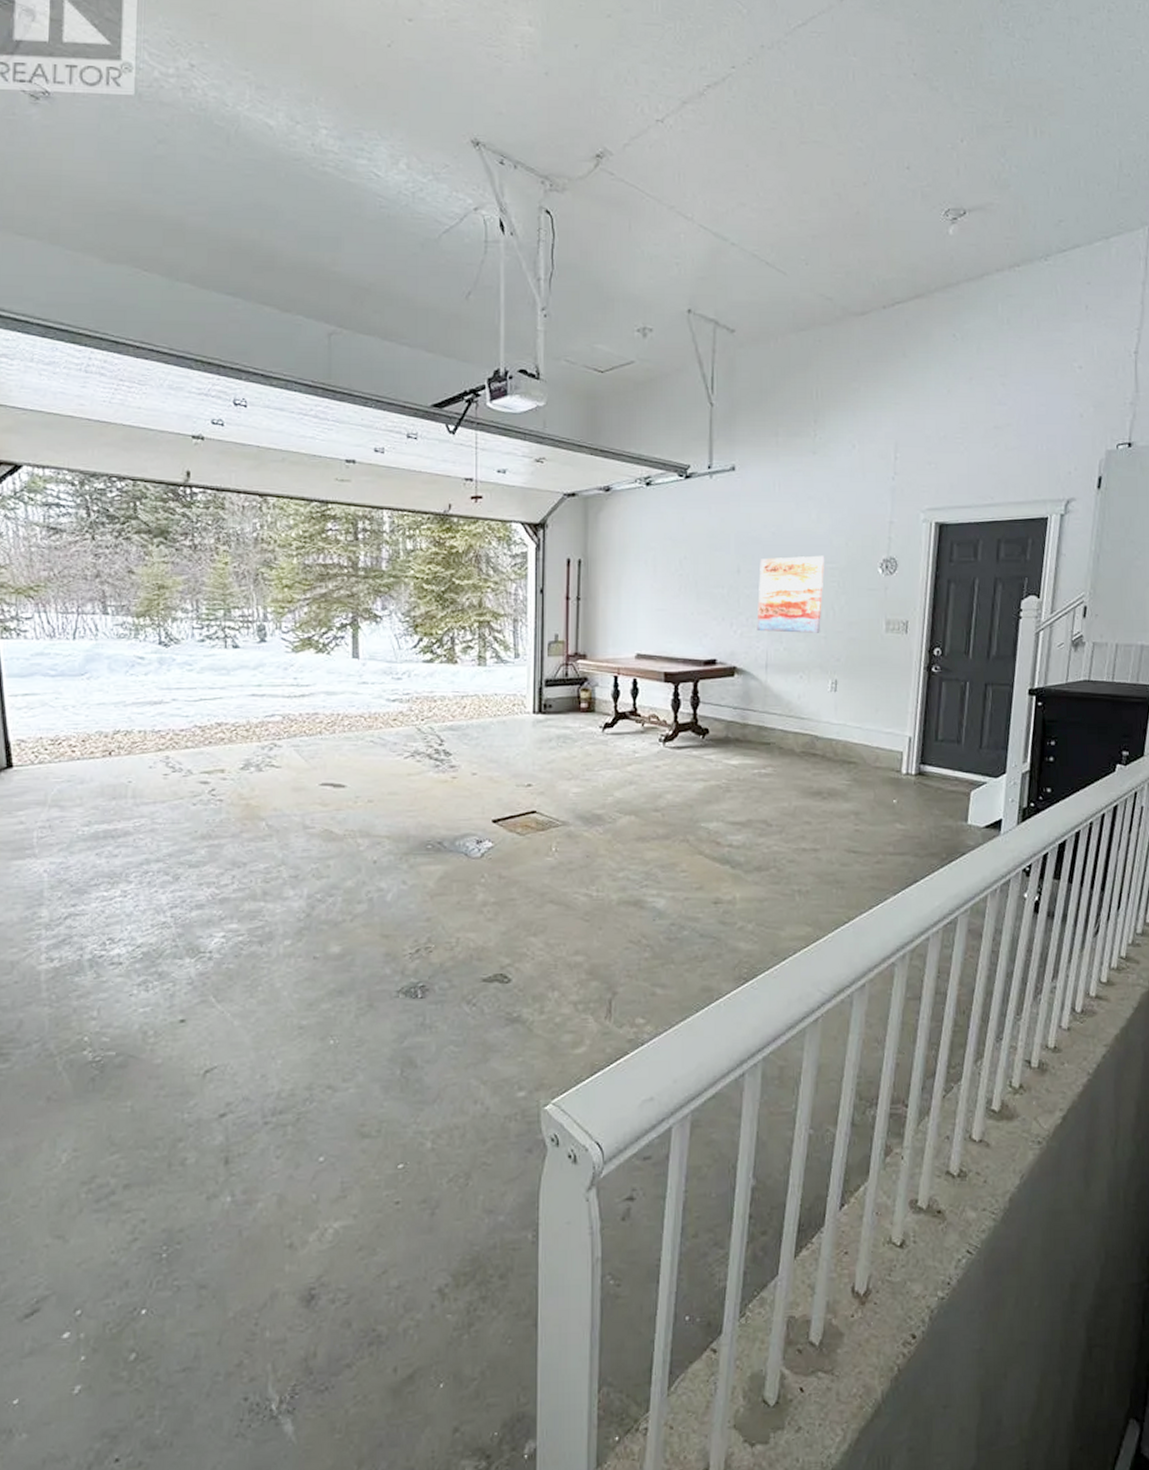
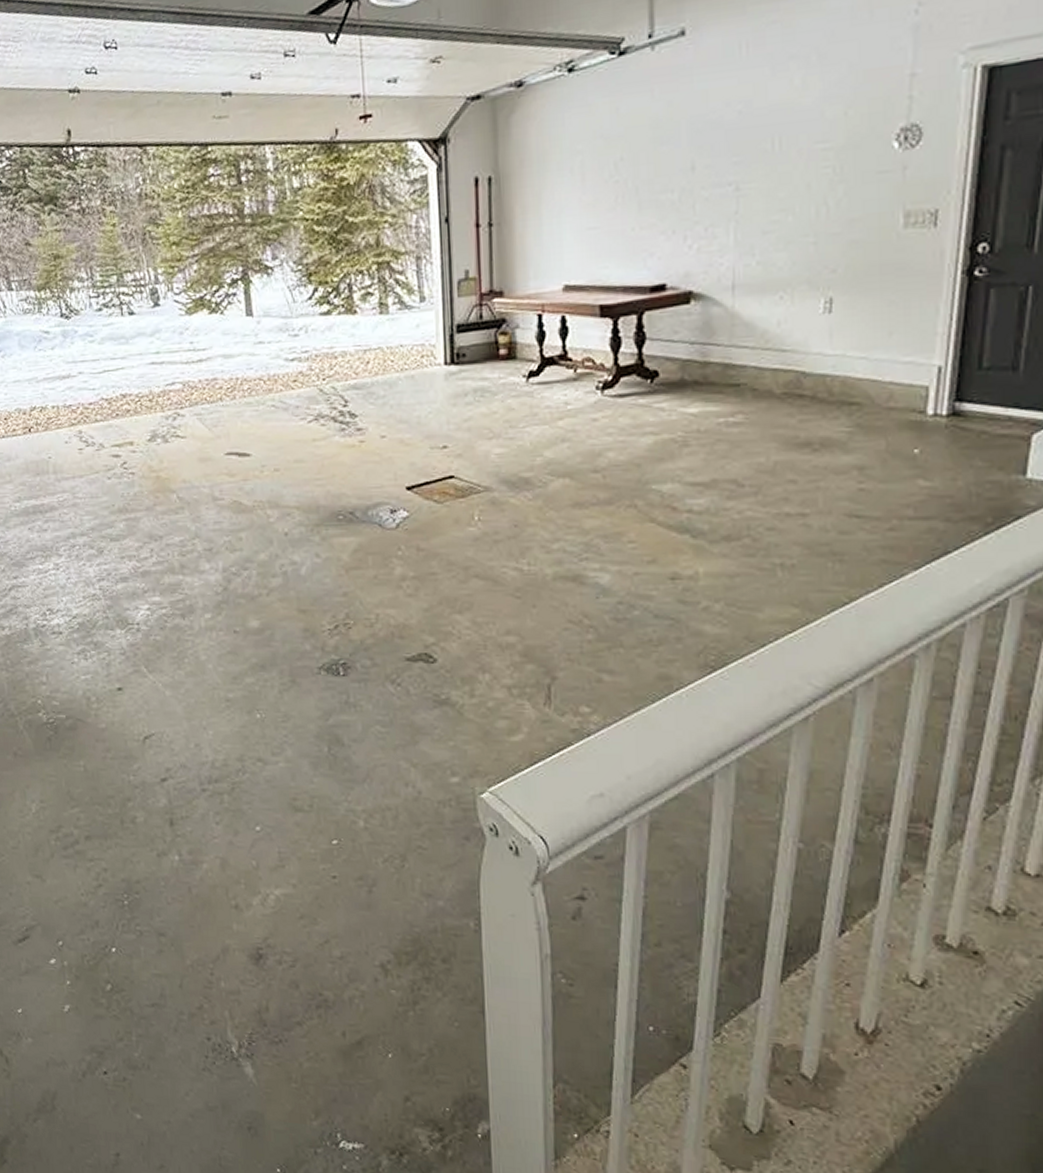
wall art: present [757,555,825,633] -> none [719,133,814,244]

